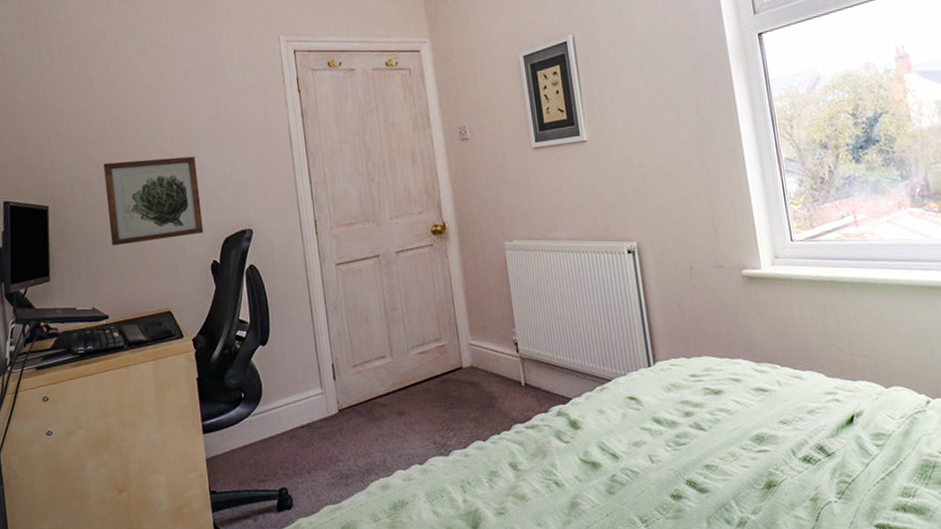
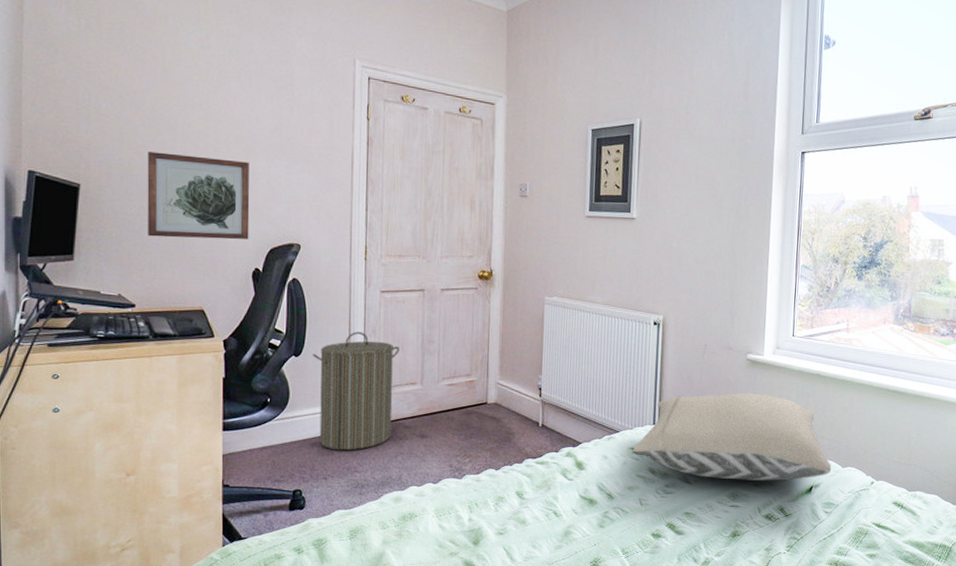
laundry hamper: none [279,310,369,441] -> present [313,332,400,451]
pillow: none [630,313,872,421] -> present [632,392,831,481]

